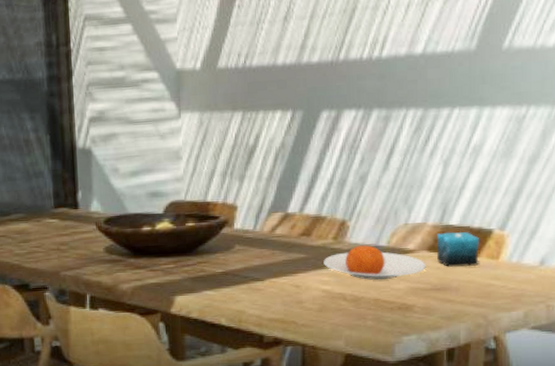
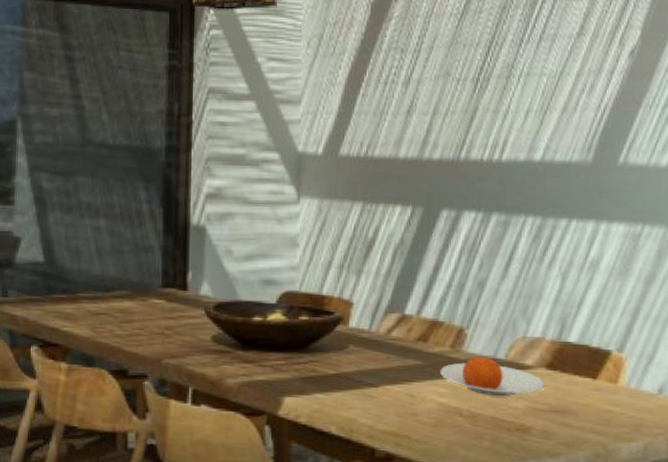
candle: present [436,231,479,267] -> none [555,349,598,390]

